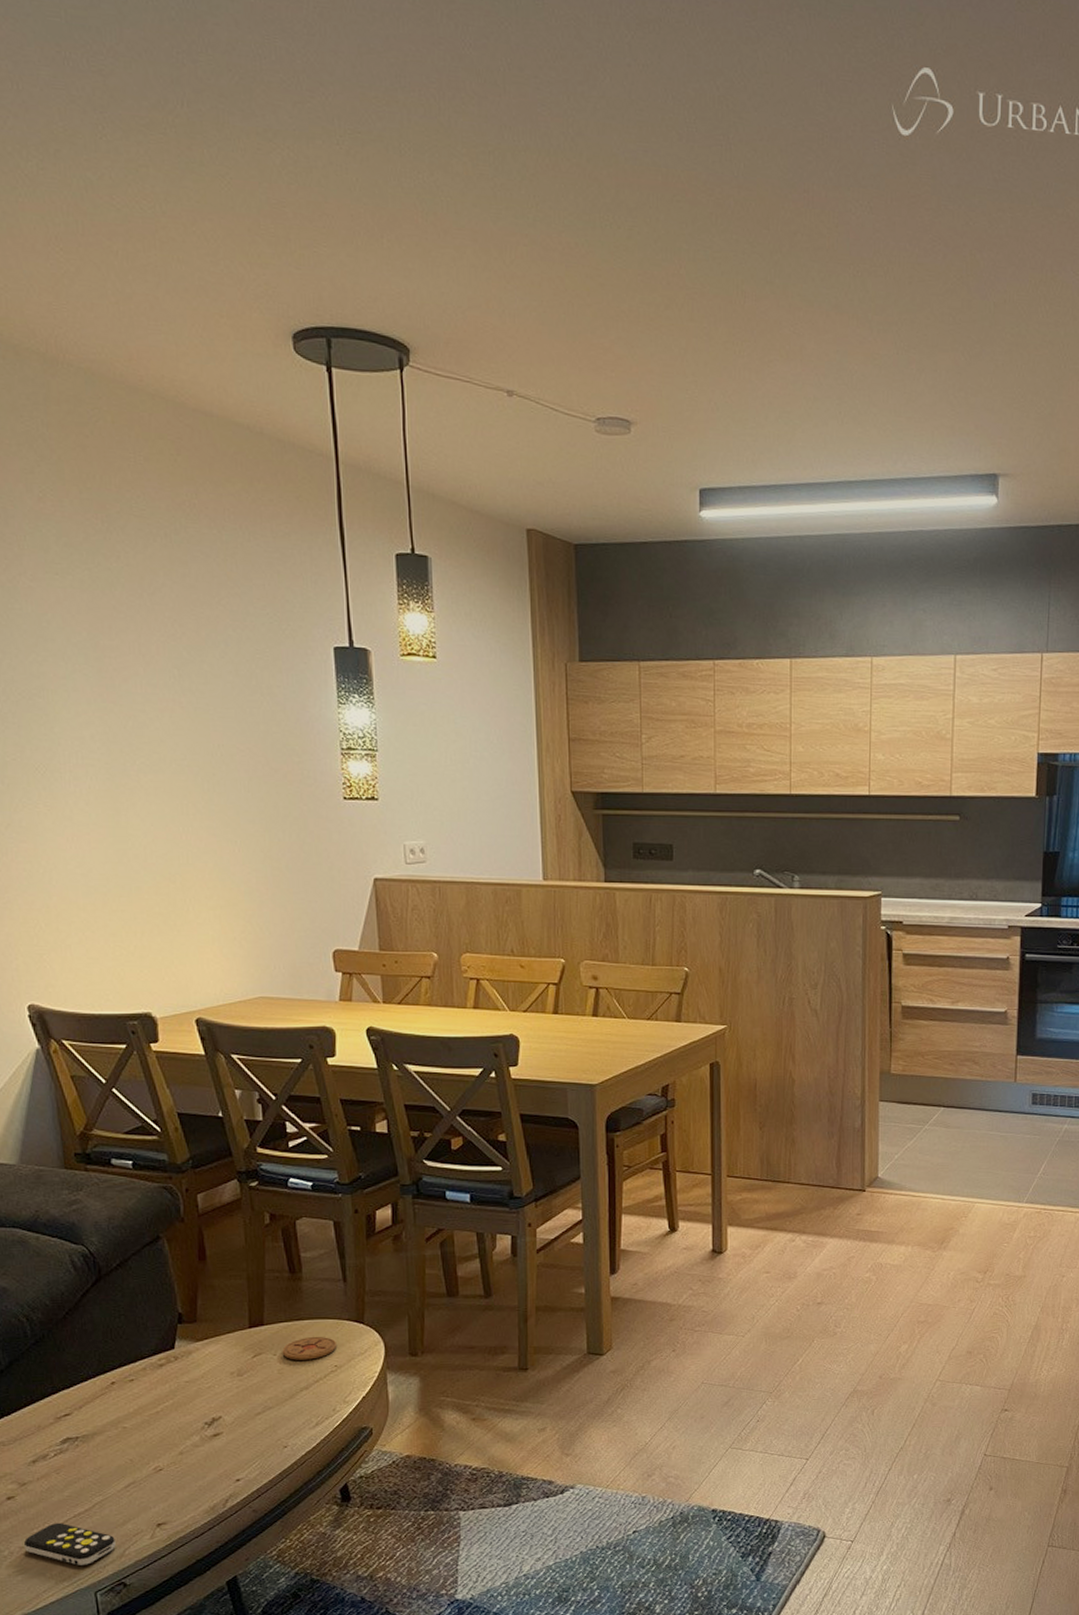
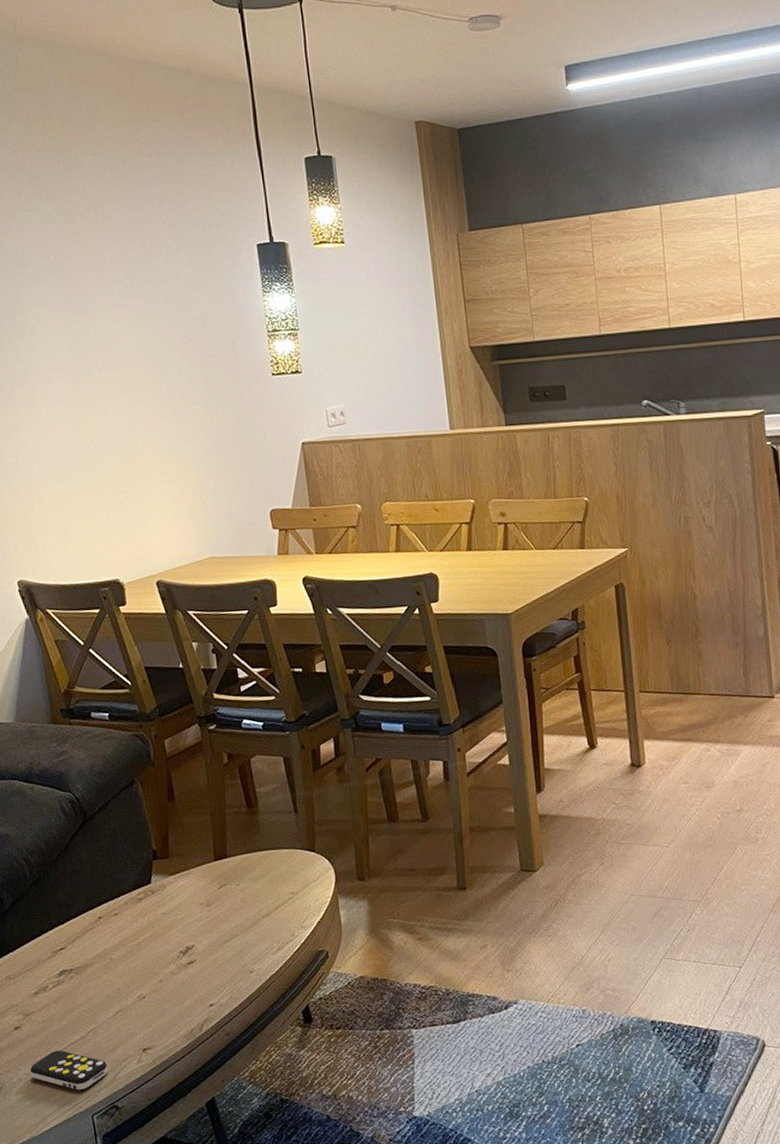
coaster: present [282,1337,338,1360] -> none [244,866,293,889]

